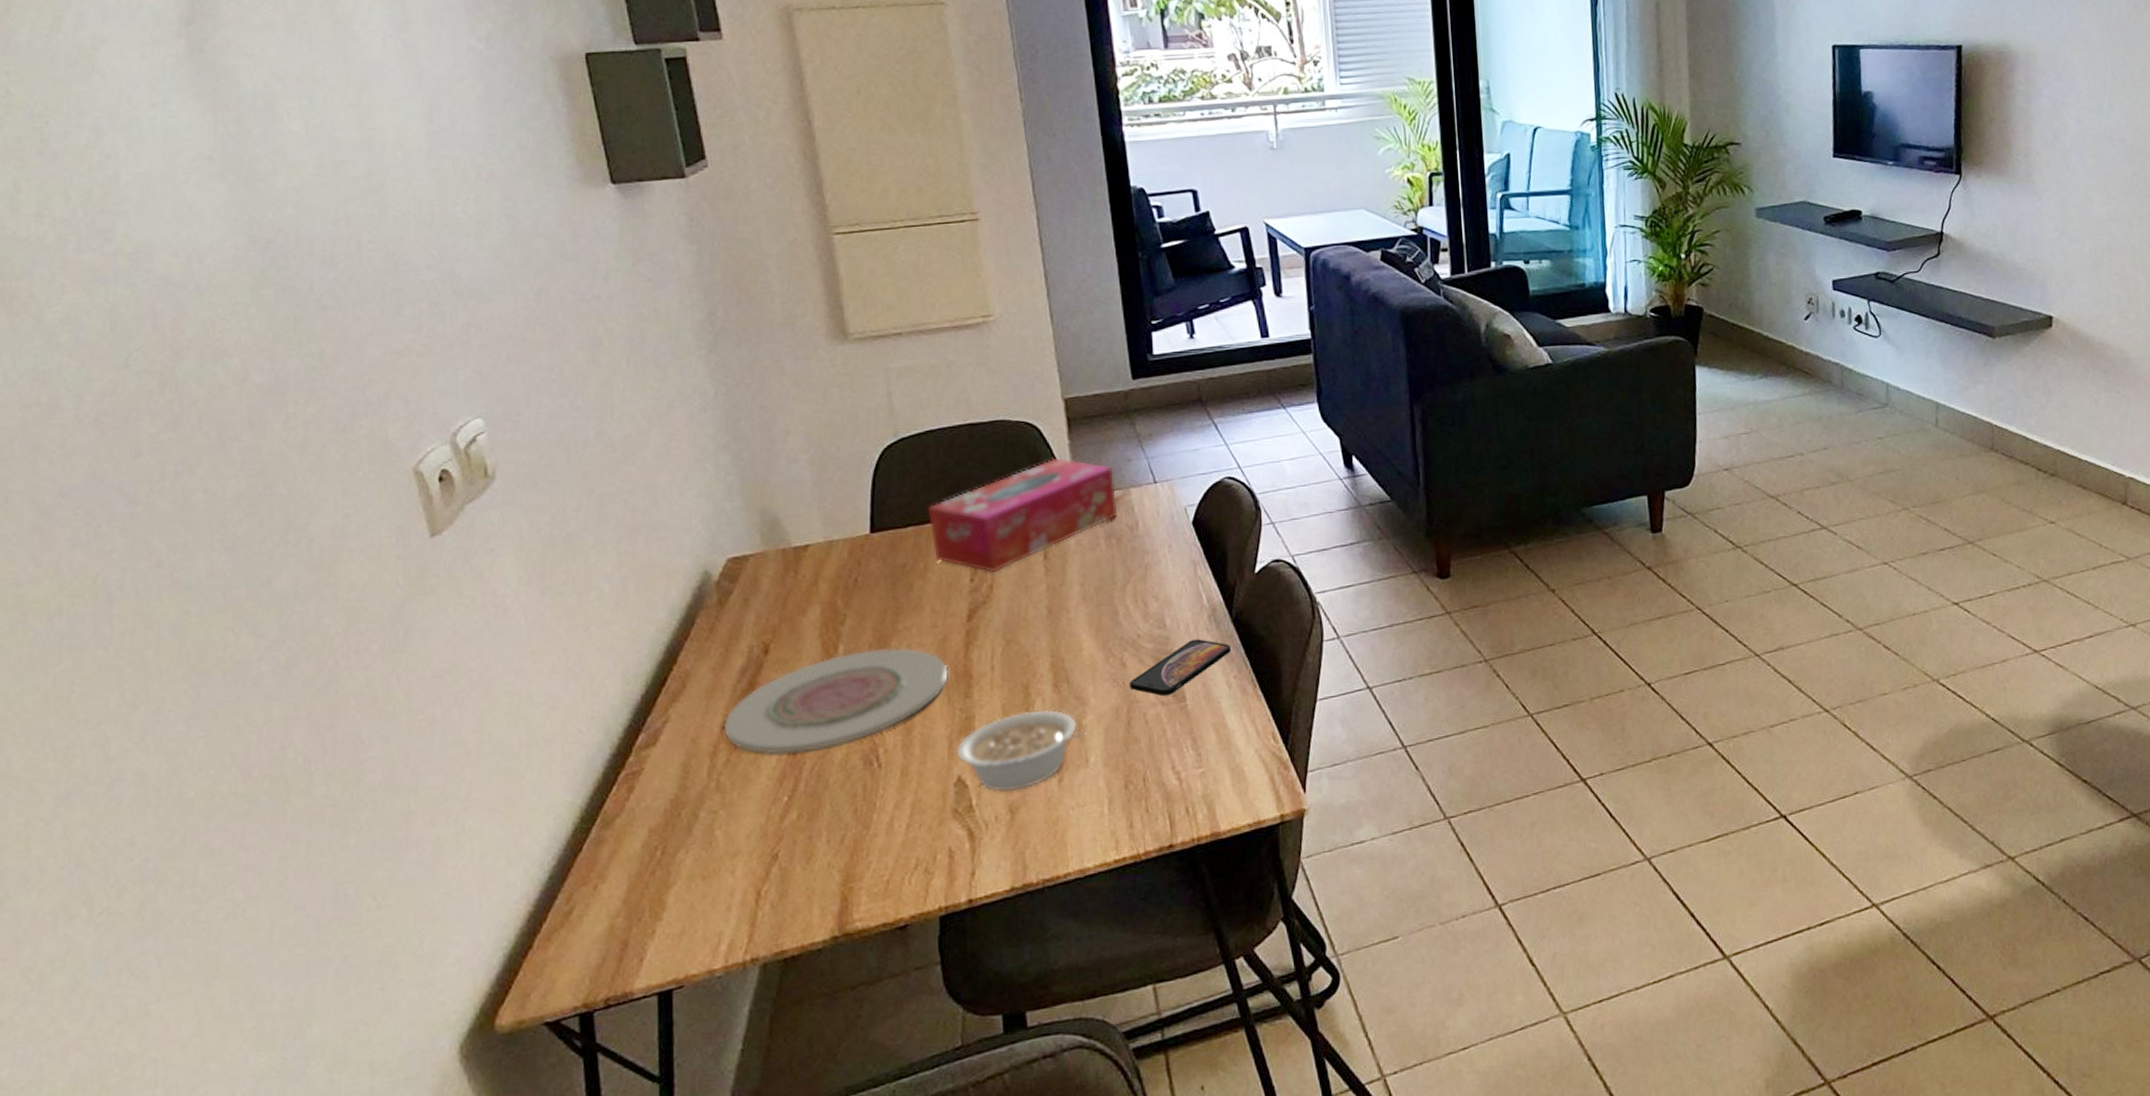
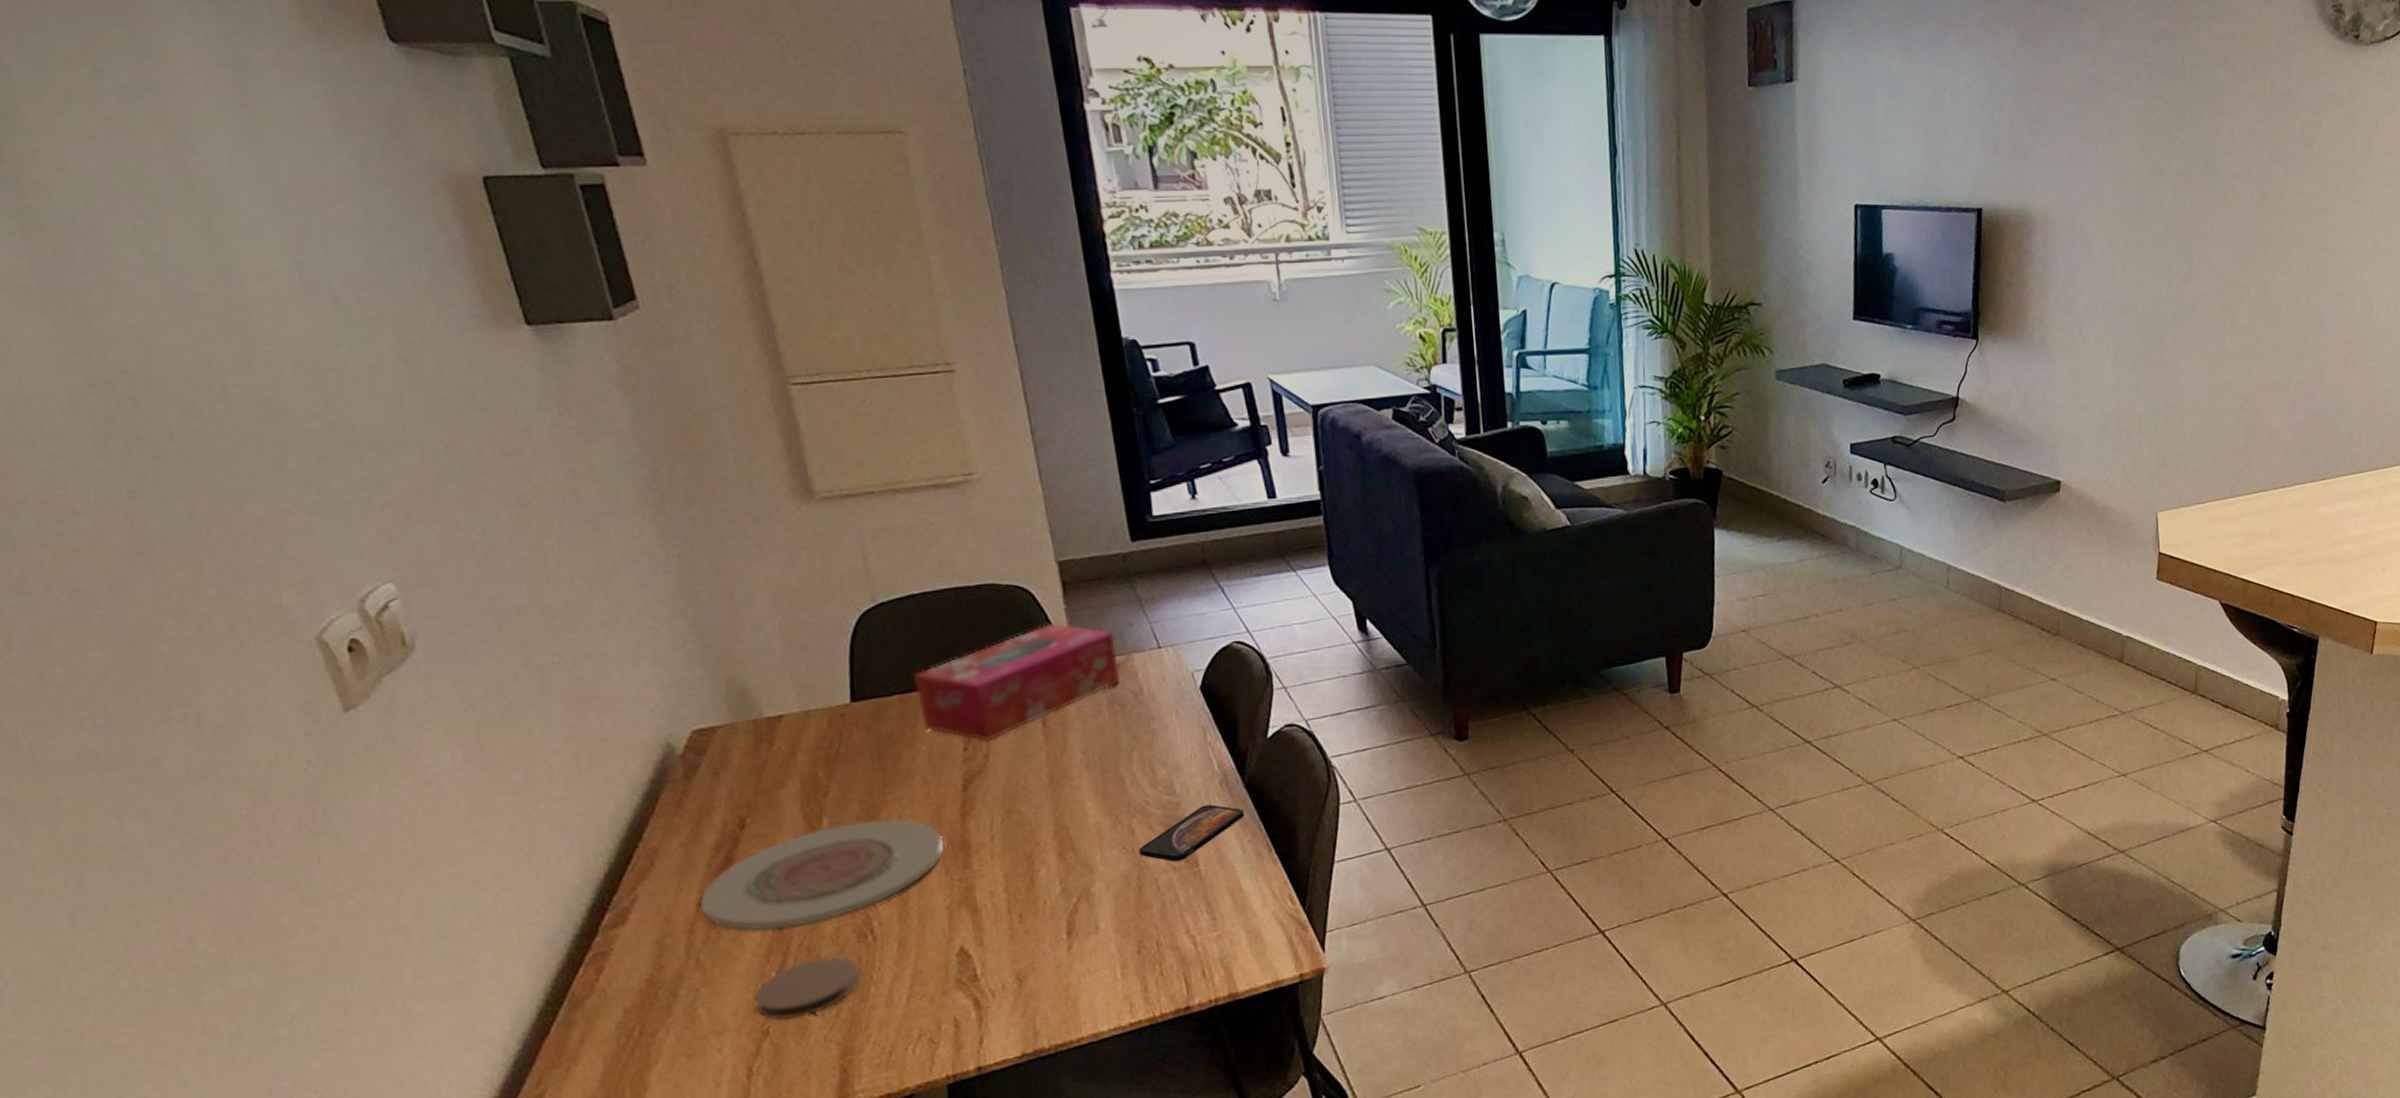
coaster: none [767,783,865,845] -> present [754,957,861,1021]
legume: present [956,709,1086,792] -> none [957,878,1095,961]

